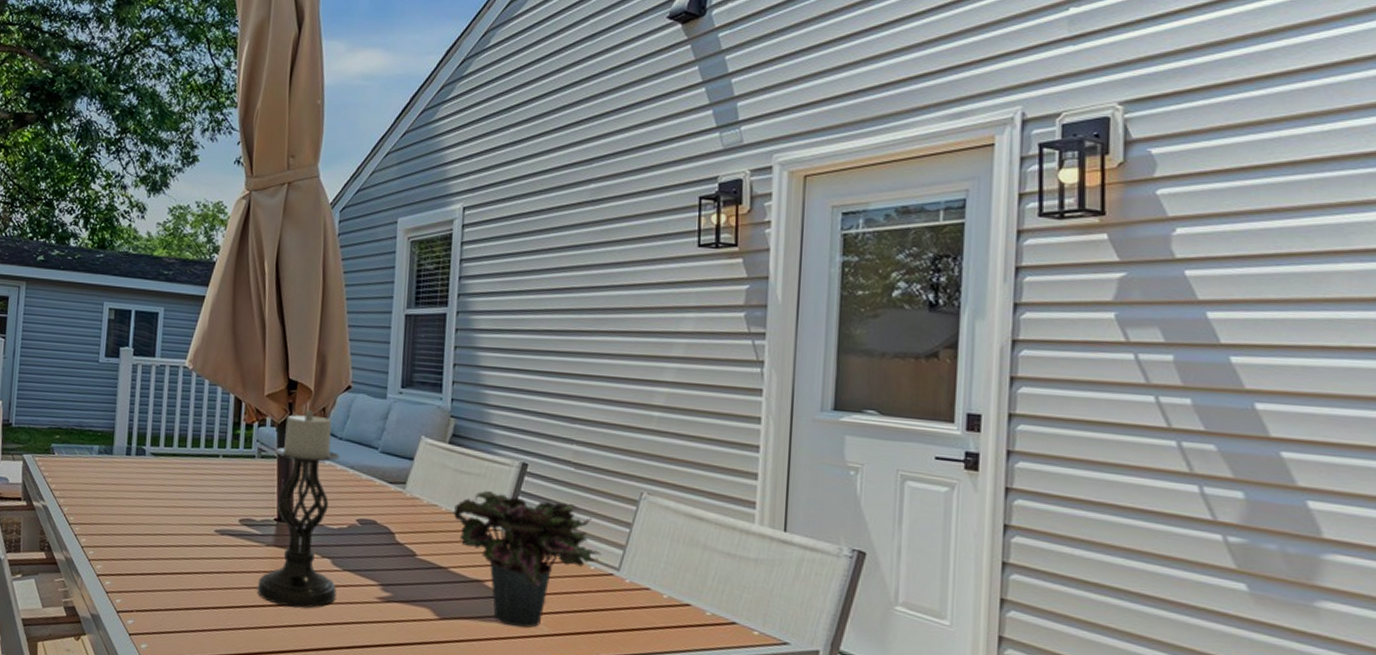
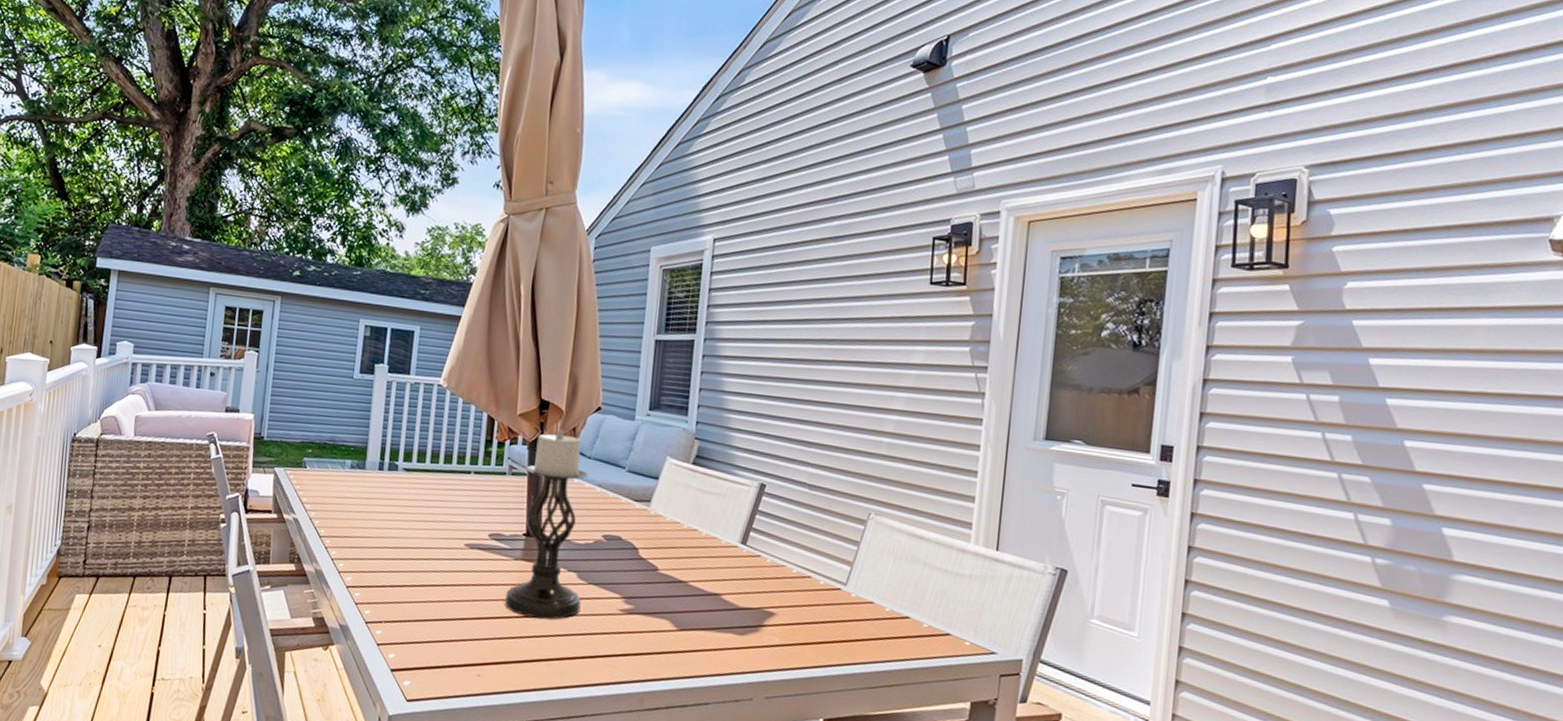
potted plant: present [454,491,602,628] -> none [695,509,831,639]

